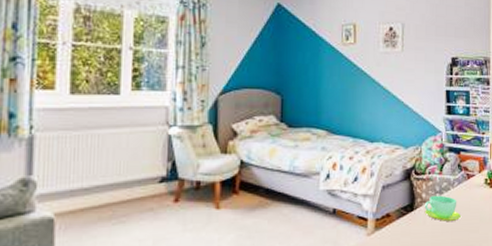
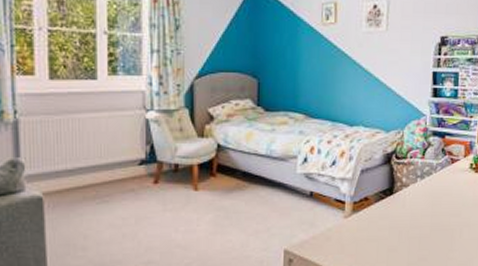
cup: present [424,195,462,221] -> none [404,179,443,205]

